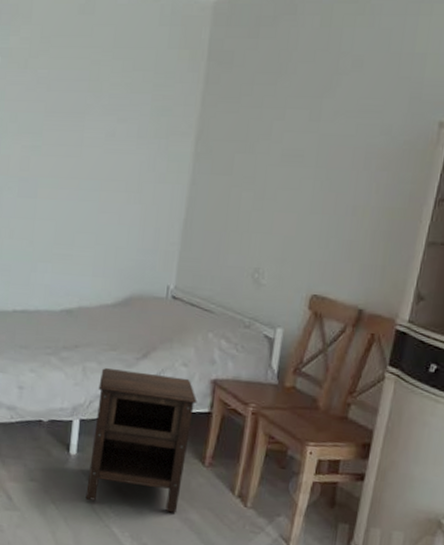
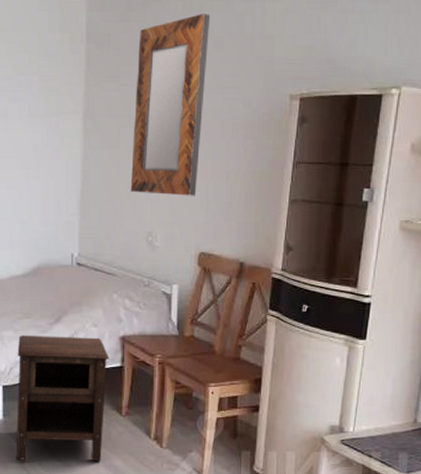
home mirror: none [239,29,351,232] -> present [130,14,210,196]

